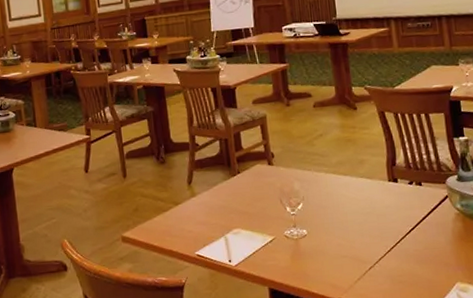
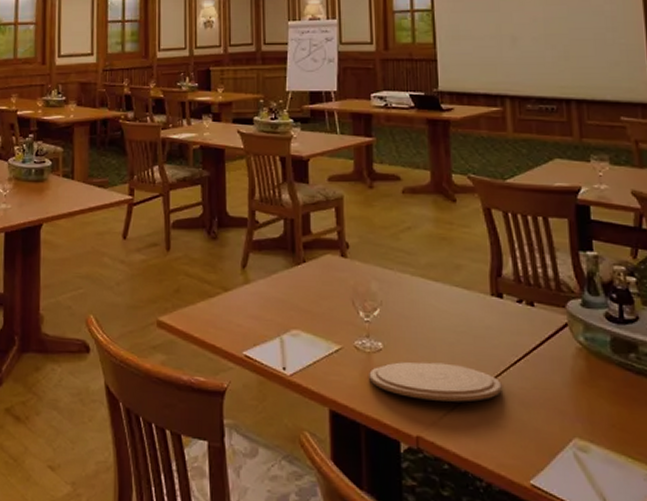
plate: none [298,239,401,270] -> present [369,362,502,402]

